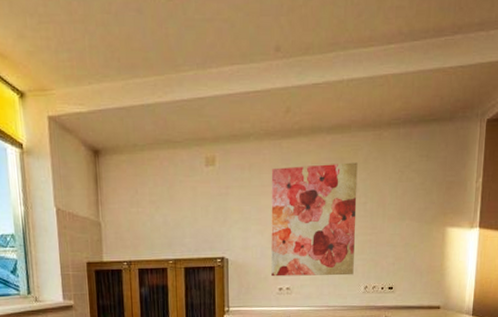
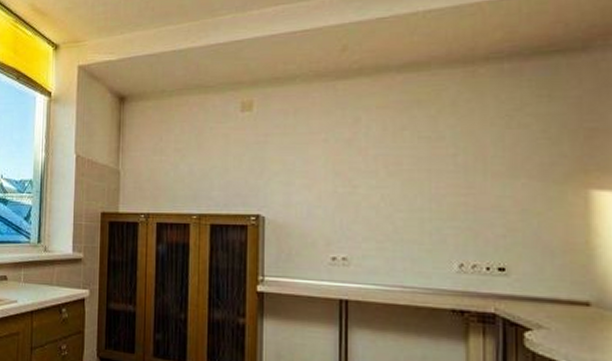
wall art: present [271,162,358,277] -> none [321,105,443,248]

